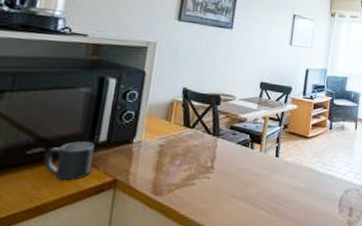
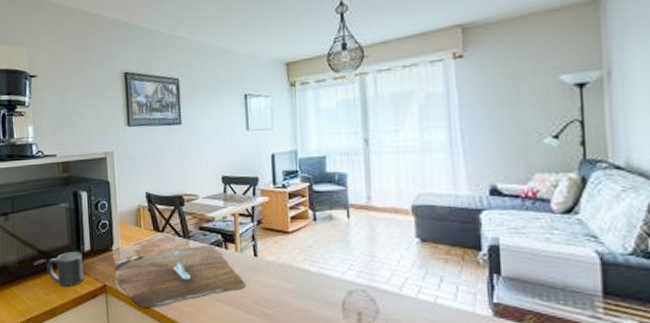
cutting board: none [130,144,263,206] -> present [113,246,245,309]

